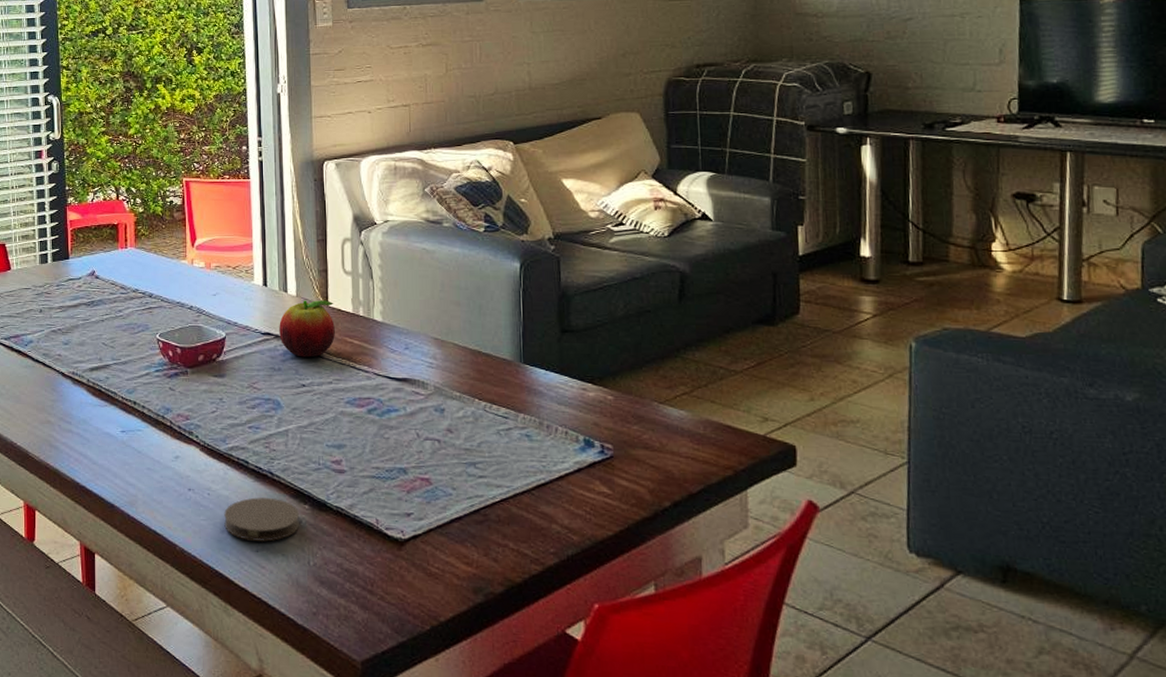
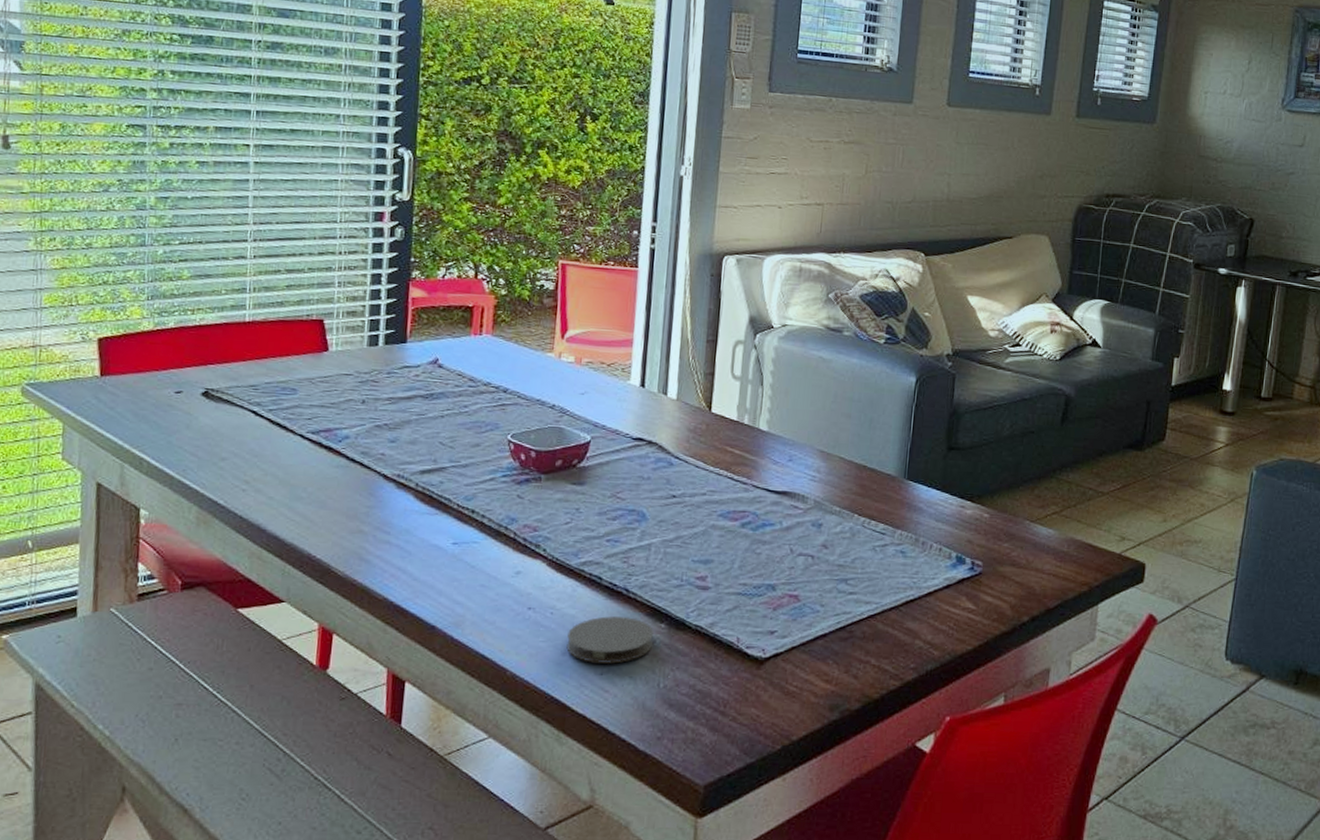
fruit: present [279,300,335,358] -> none [652,404,718,467]

